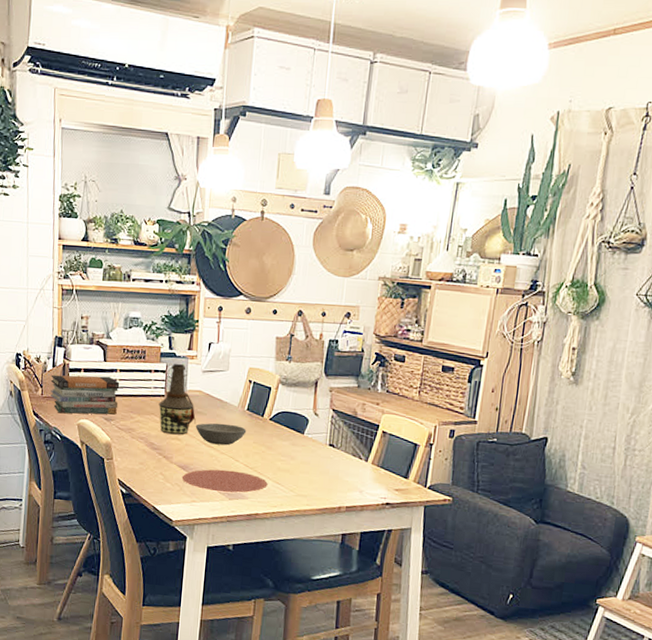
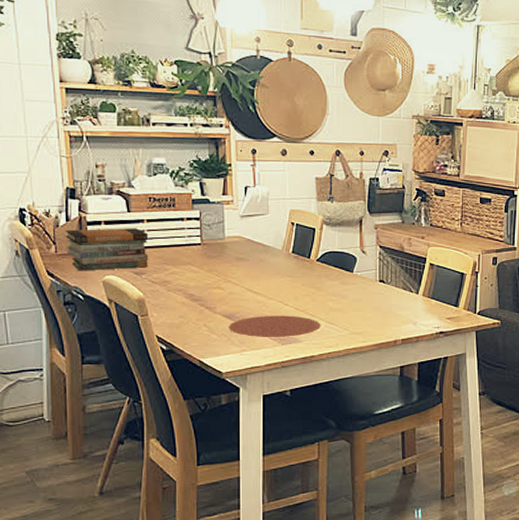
bottle: present [158,363,197,435] -> none [195,209,239,284]
soup bowl: present [195,423,247,446] -> none [238,268,294,290]

